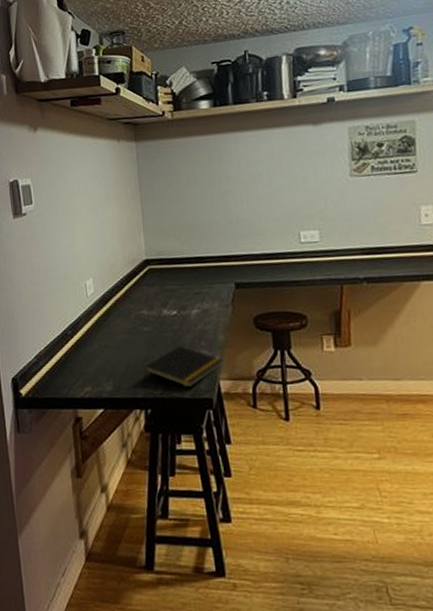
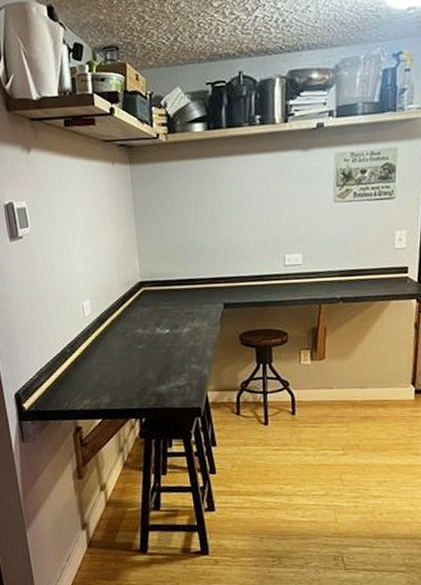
notepad: present [143,346,223,388] -> none [138,361,211,399]

